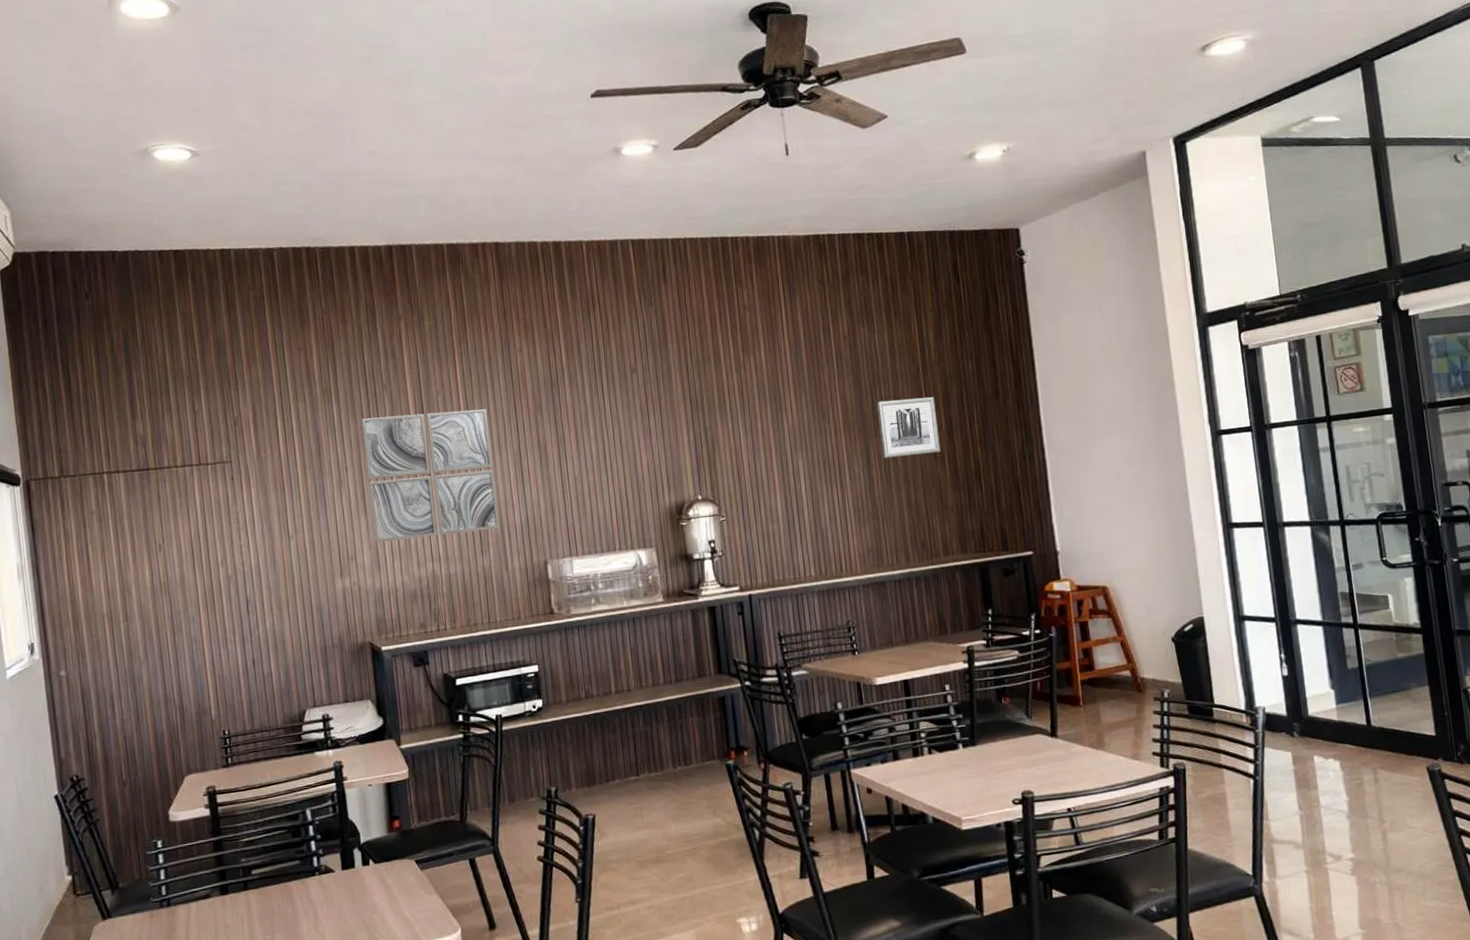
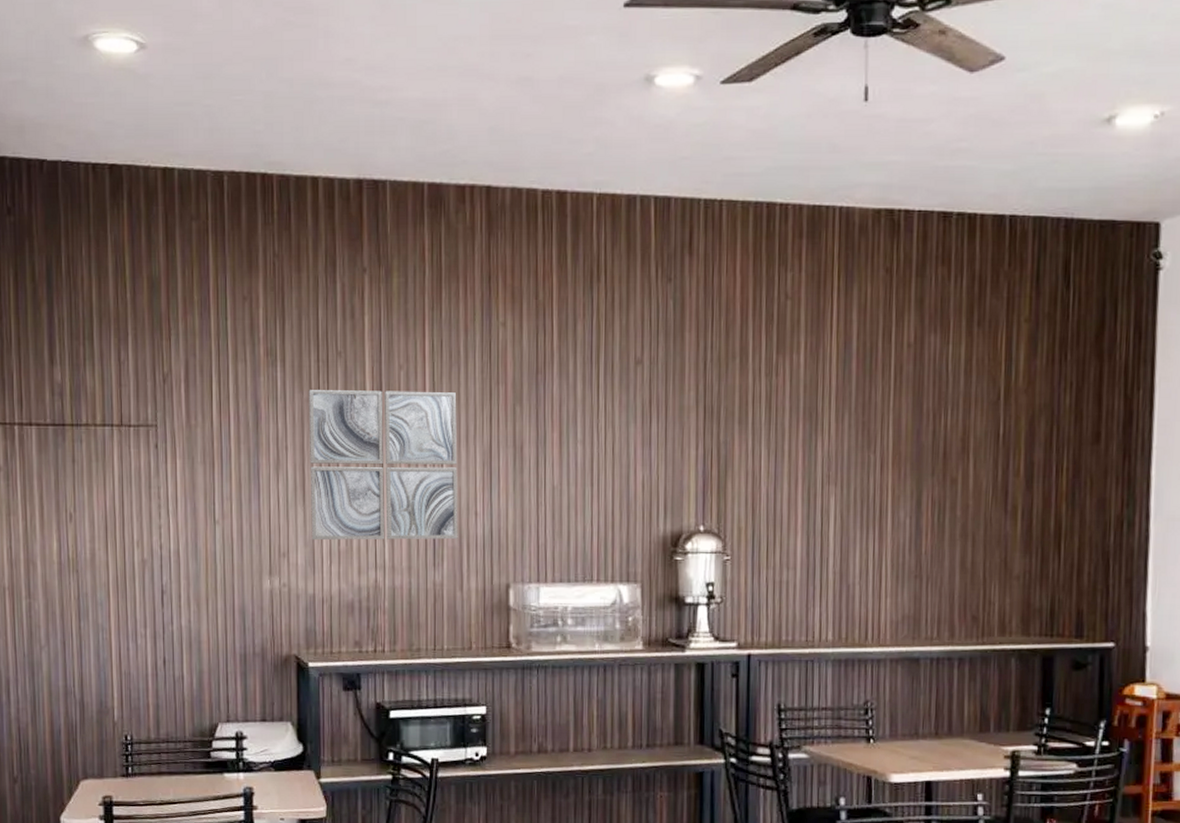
wall art: present [876,396,941,458] -> none [937,431,1015,505]

